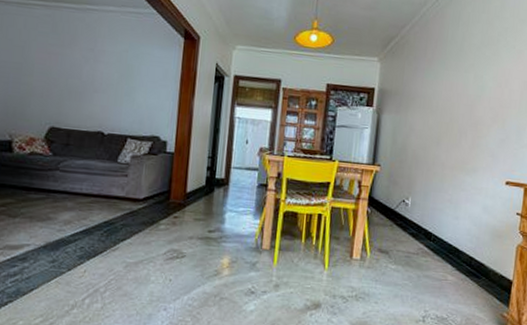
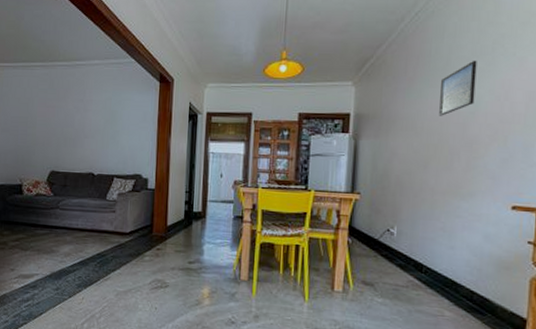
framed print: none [452,48,485,97] -> present [439,60,477,116]

